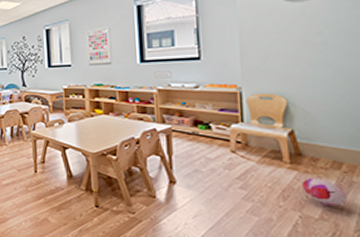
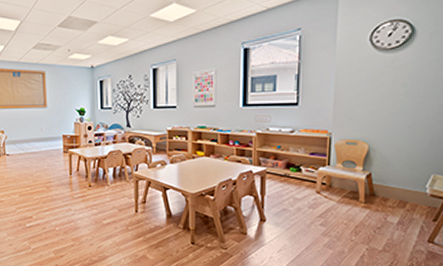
plush toy: present [302,178,347,206] -> none [372,215,406,240]

